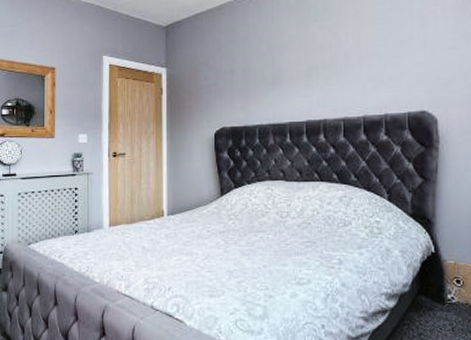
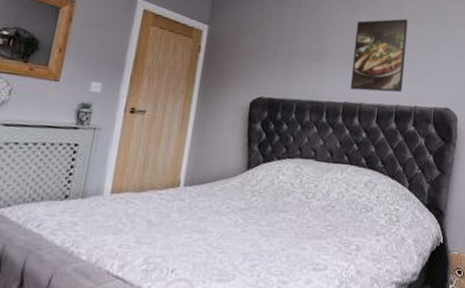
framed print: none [309,23,368,107] -> present [350,18,408,93]

